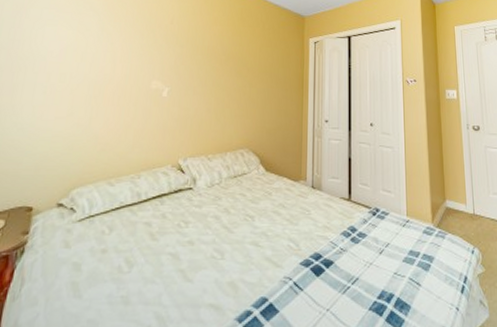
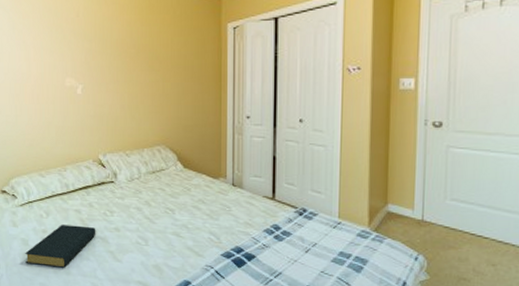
hardback book: none [73,241,167,297] -> present [25,225,96,268]

